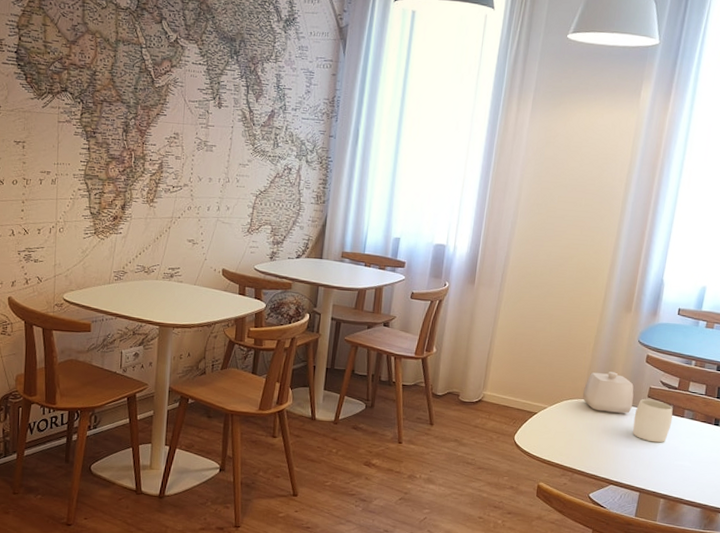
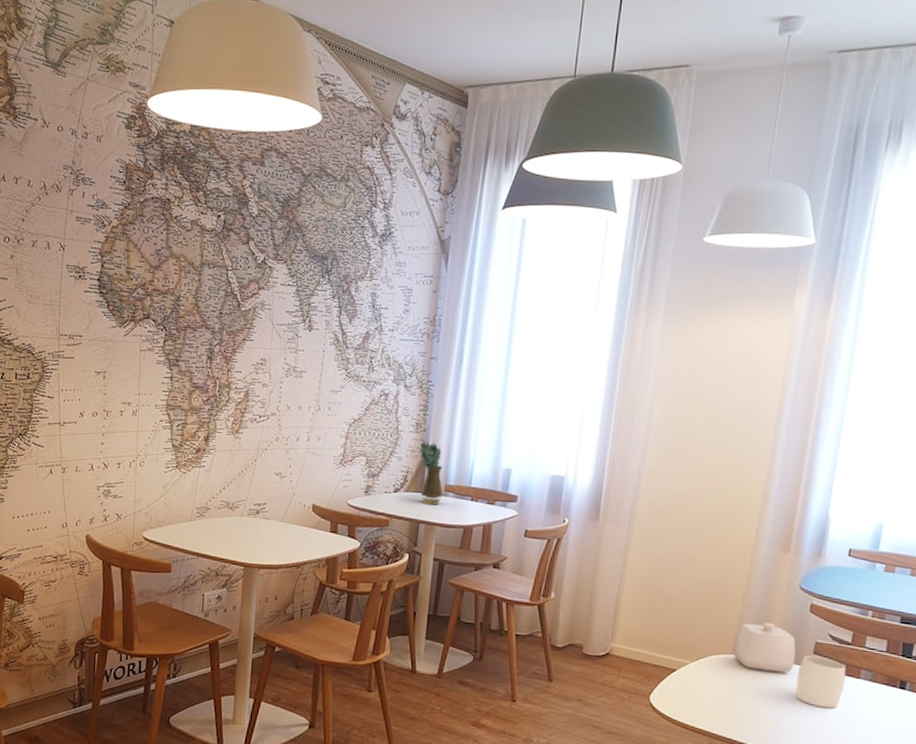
vase: none [318,209,341,270] -> present [418,438,444,506]

